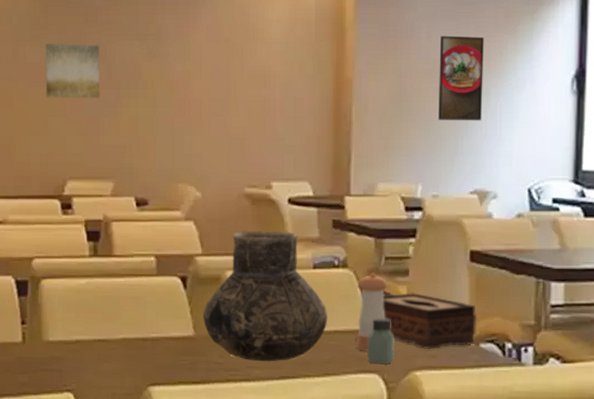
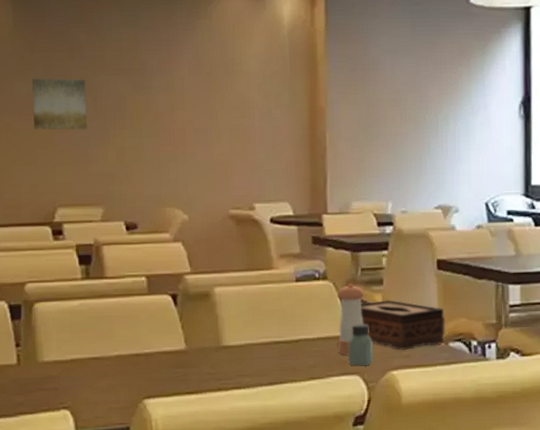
vase: present [202,231,328,362] -> none [193,248,311,370]
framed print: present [438,35,484,121] -> none [402,68,443,144]

